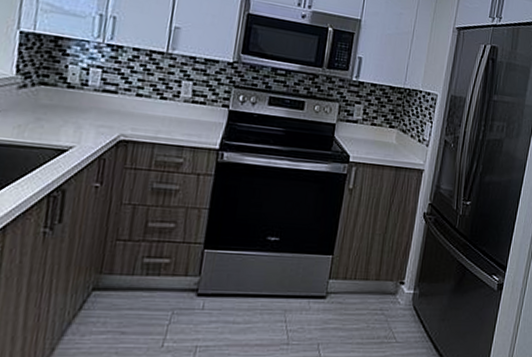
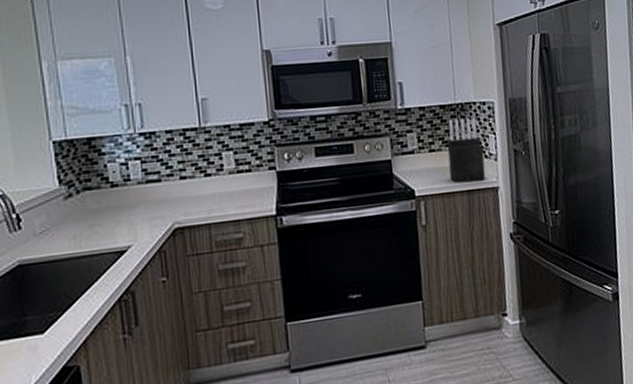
knife block: none [383,100,419,161] -> present [447,117,486,184]

